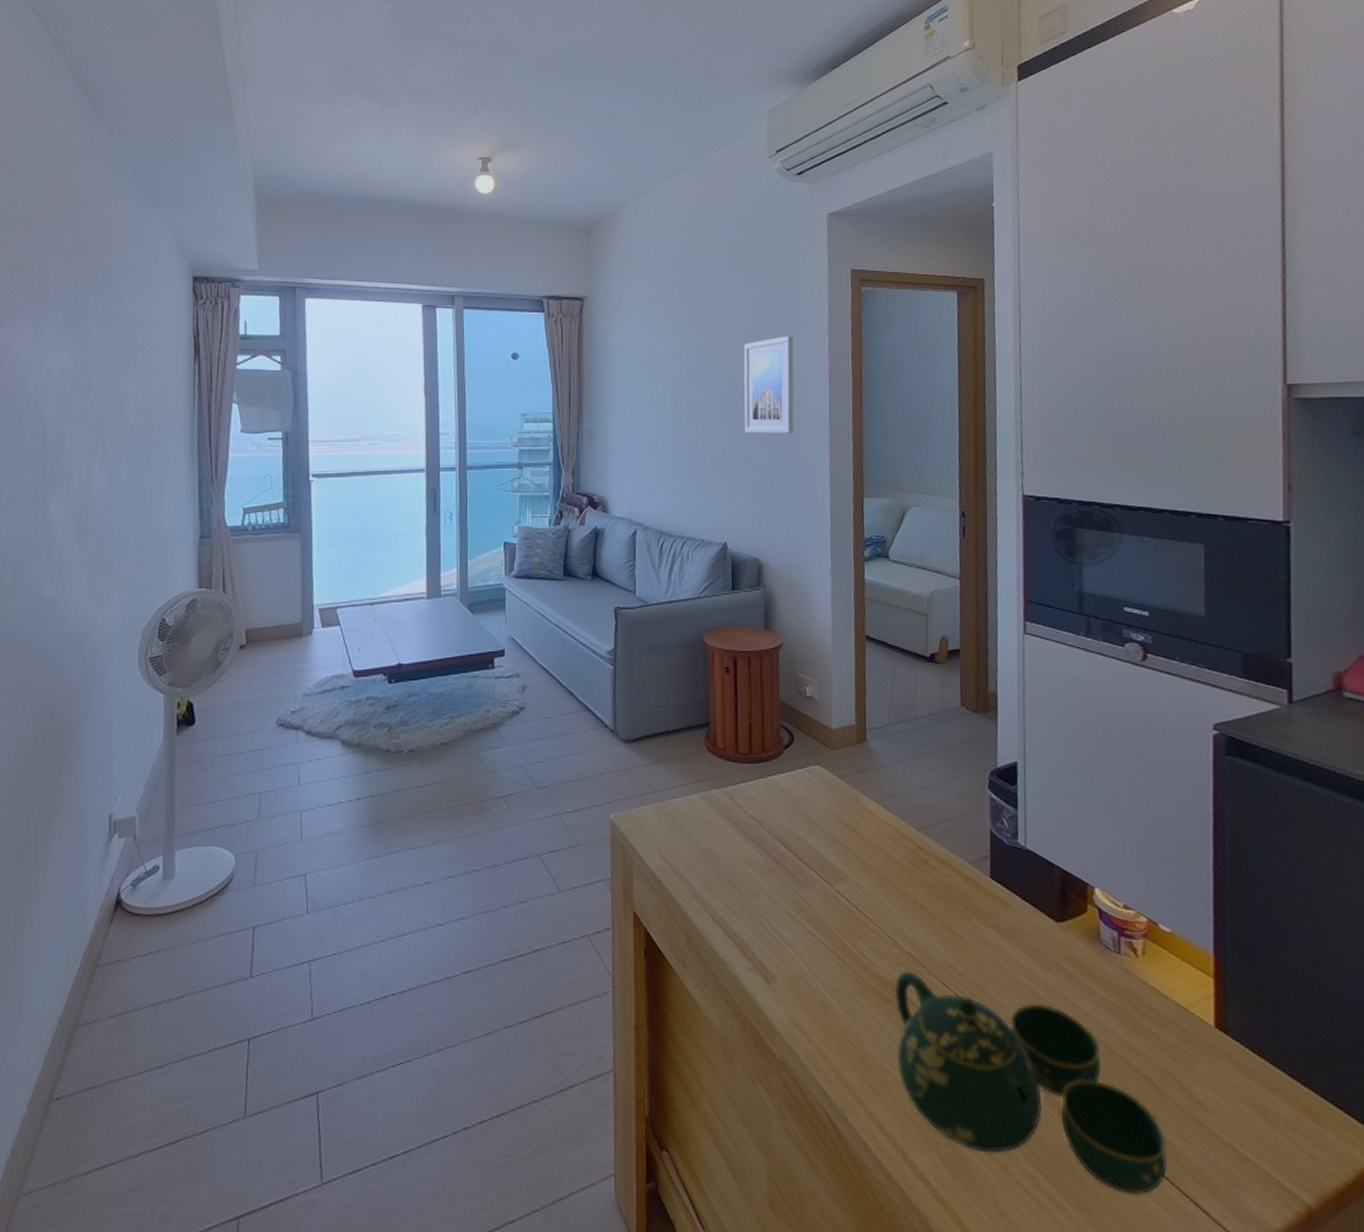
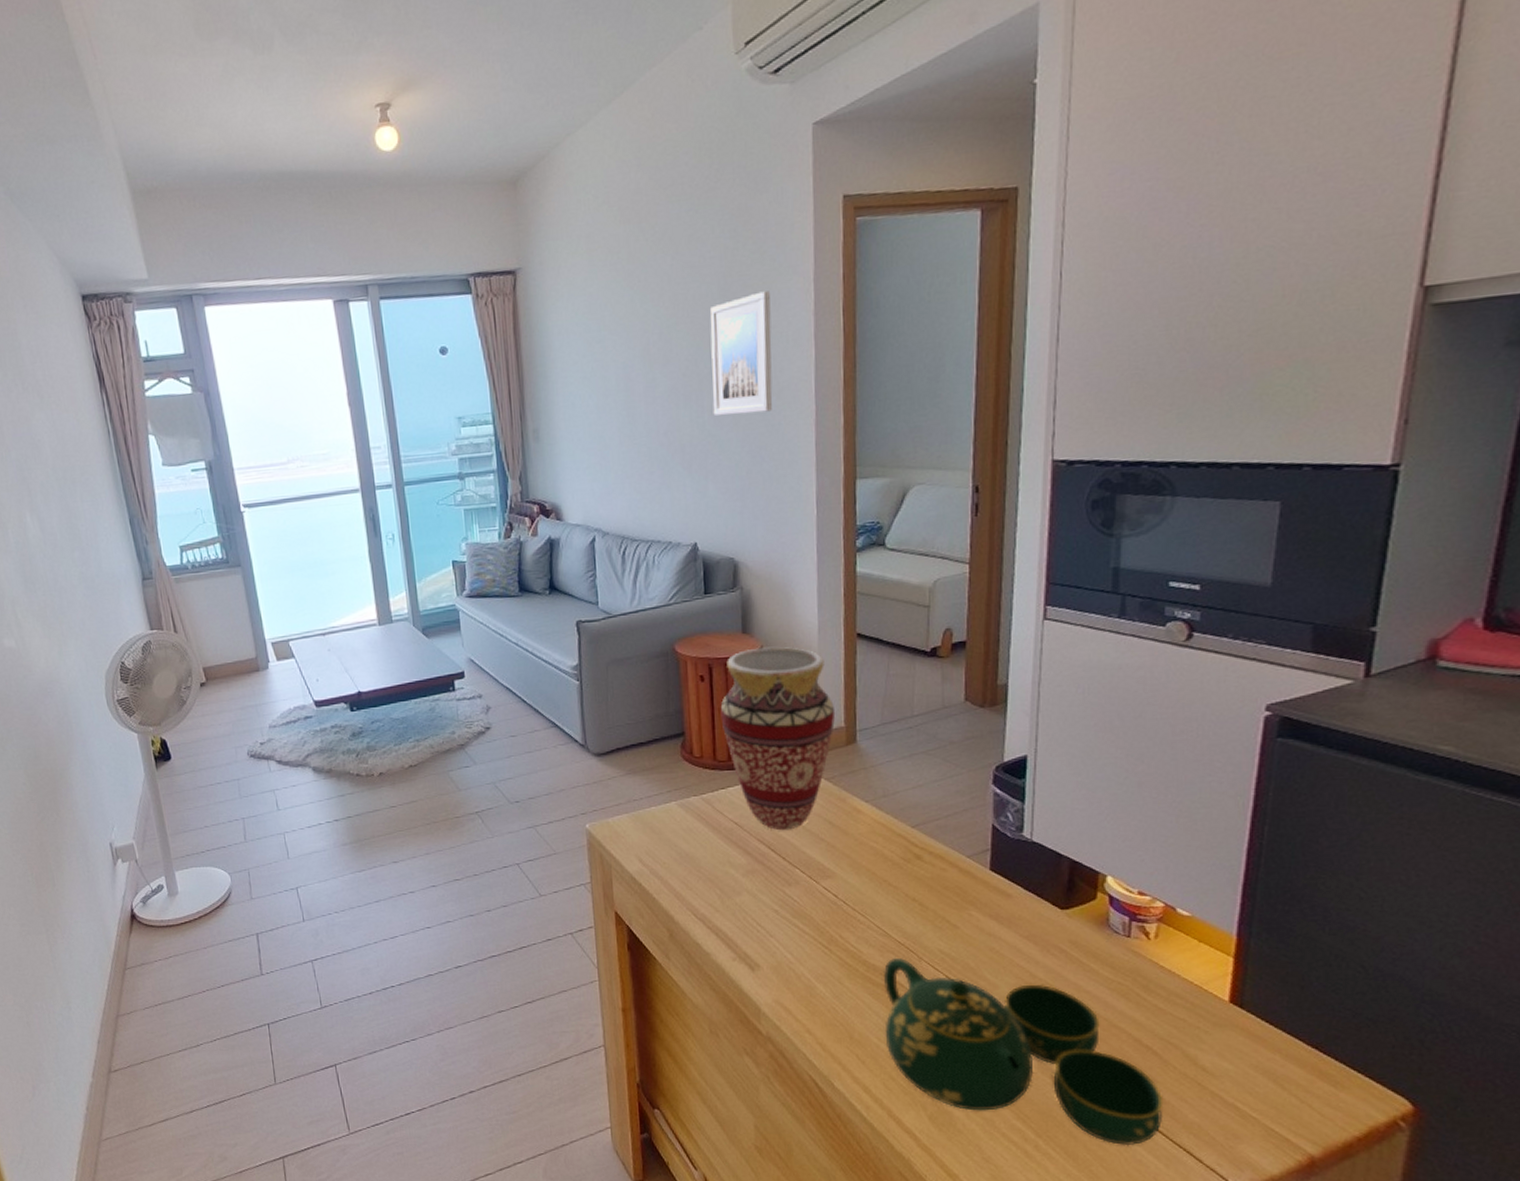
vase: none [743,643,847,829] -> present [720,646,835,831]

